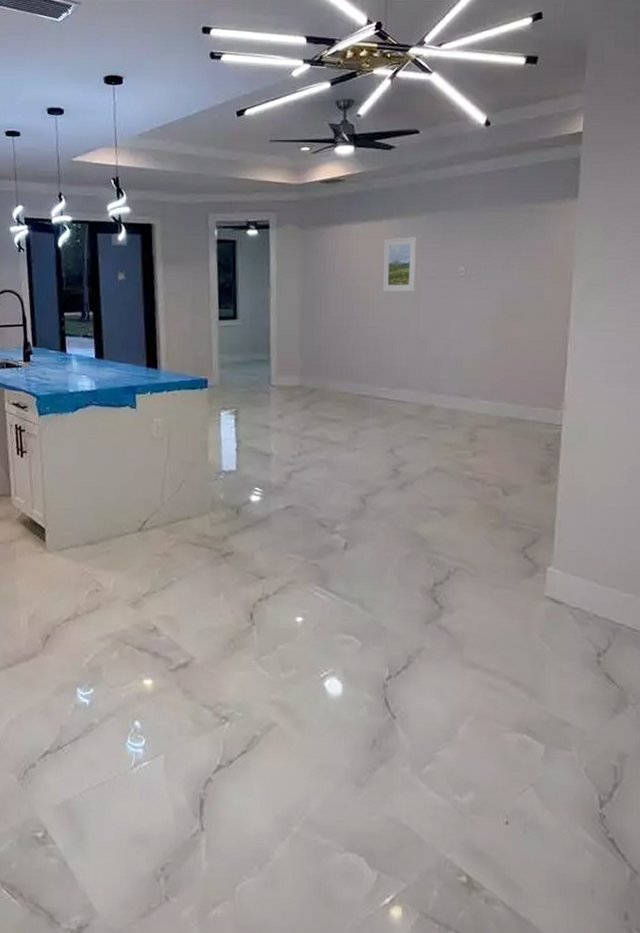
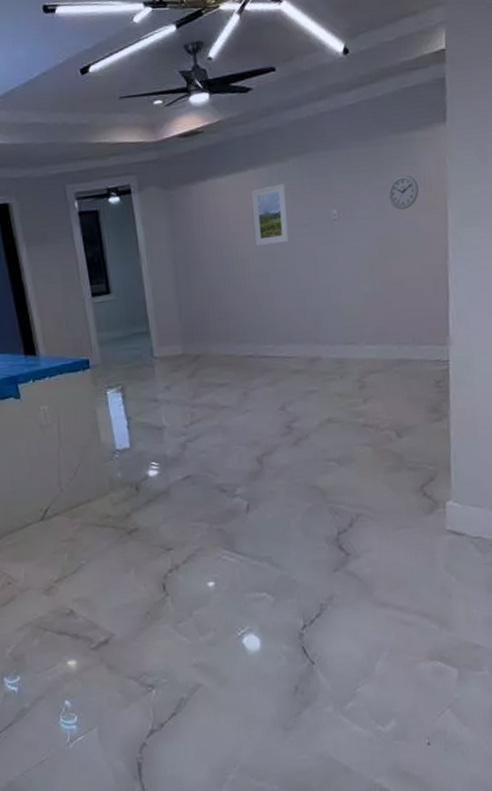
wall clock: none [516,242,546,274] -> present [388,174,419,210]

